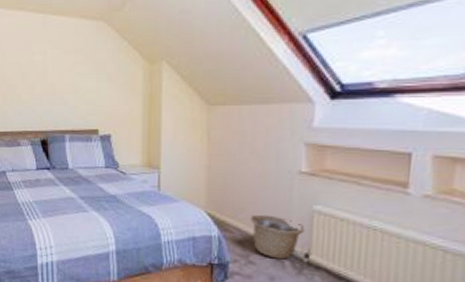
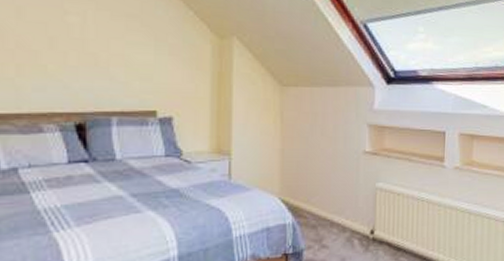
basket: present [251,214,305,260] -> none [323,196,370,239]

